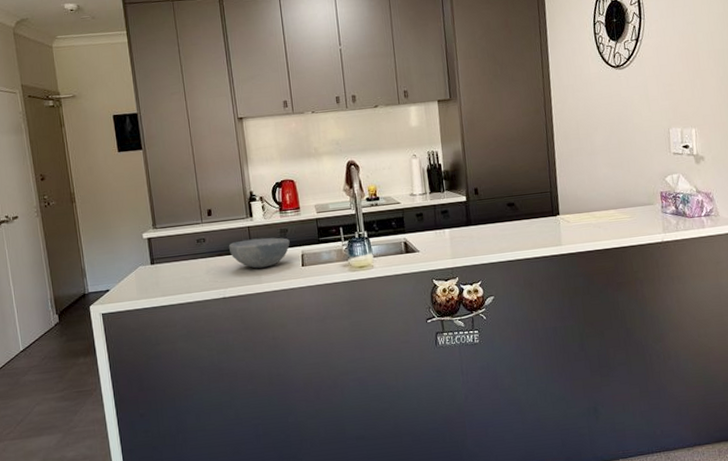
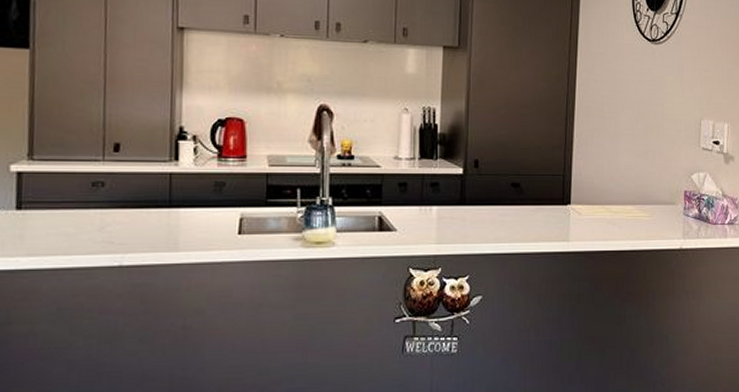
bowl: present [228,237,290,269] -> none [137,190,226,231]

